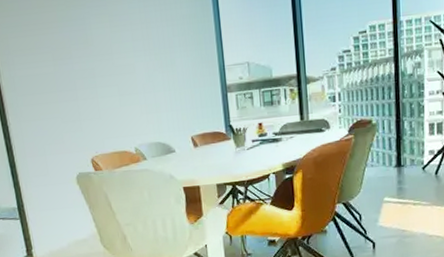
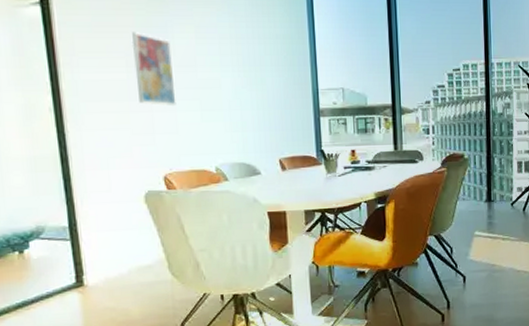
wall art: none [55,27,98,94] -> present [131,32,176,107]

